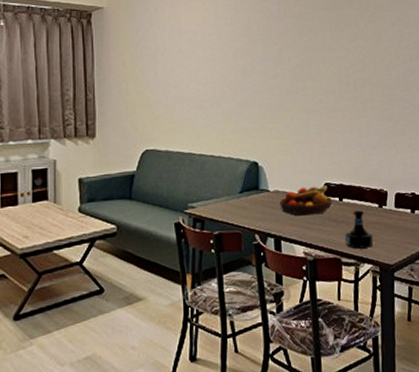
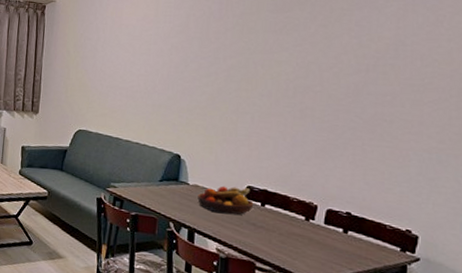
tequila bottle: present [344,209,373,249] -> none [261,218,294,259]

